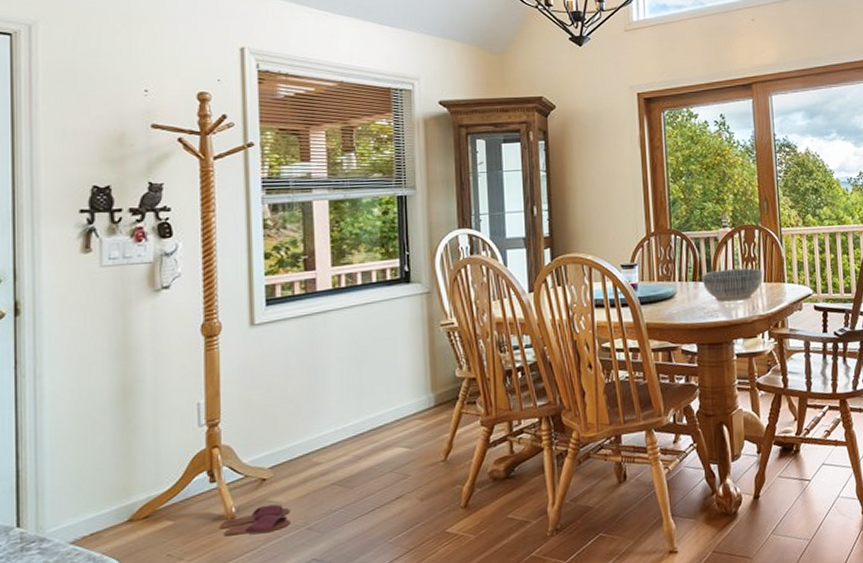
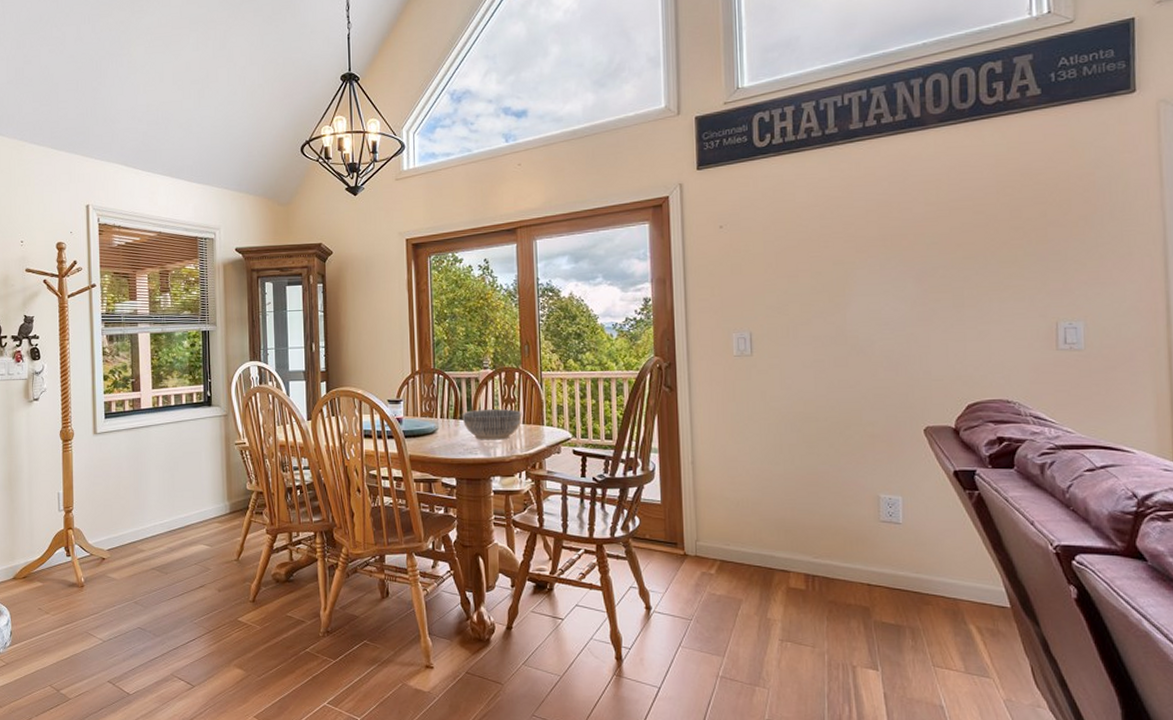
slippers: present [220,504,290,536] -> none [74,579,122,602]

